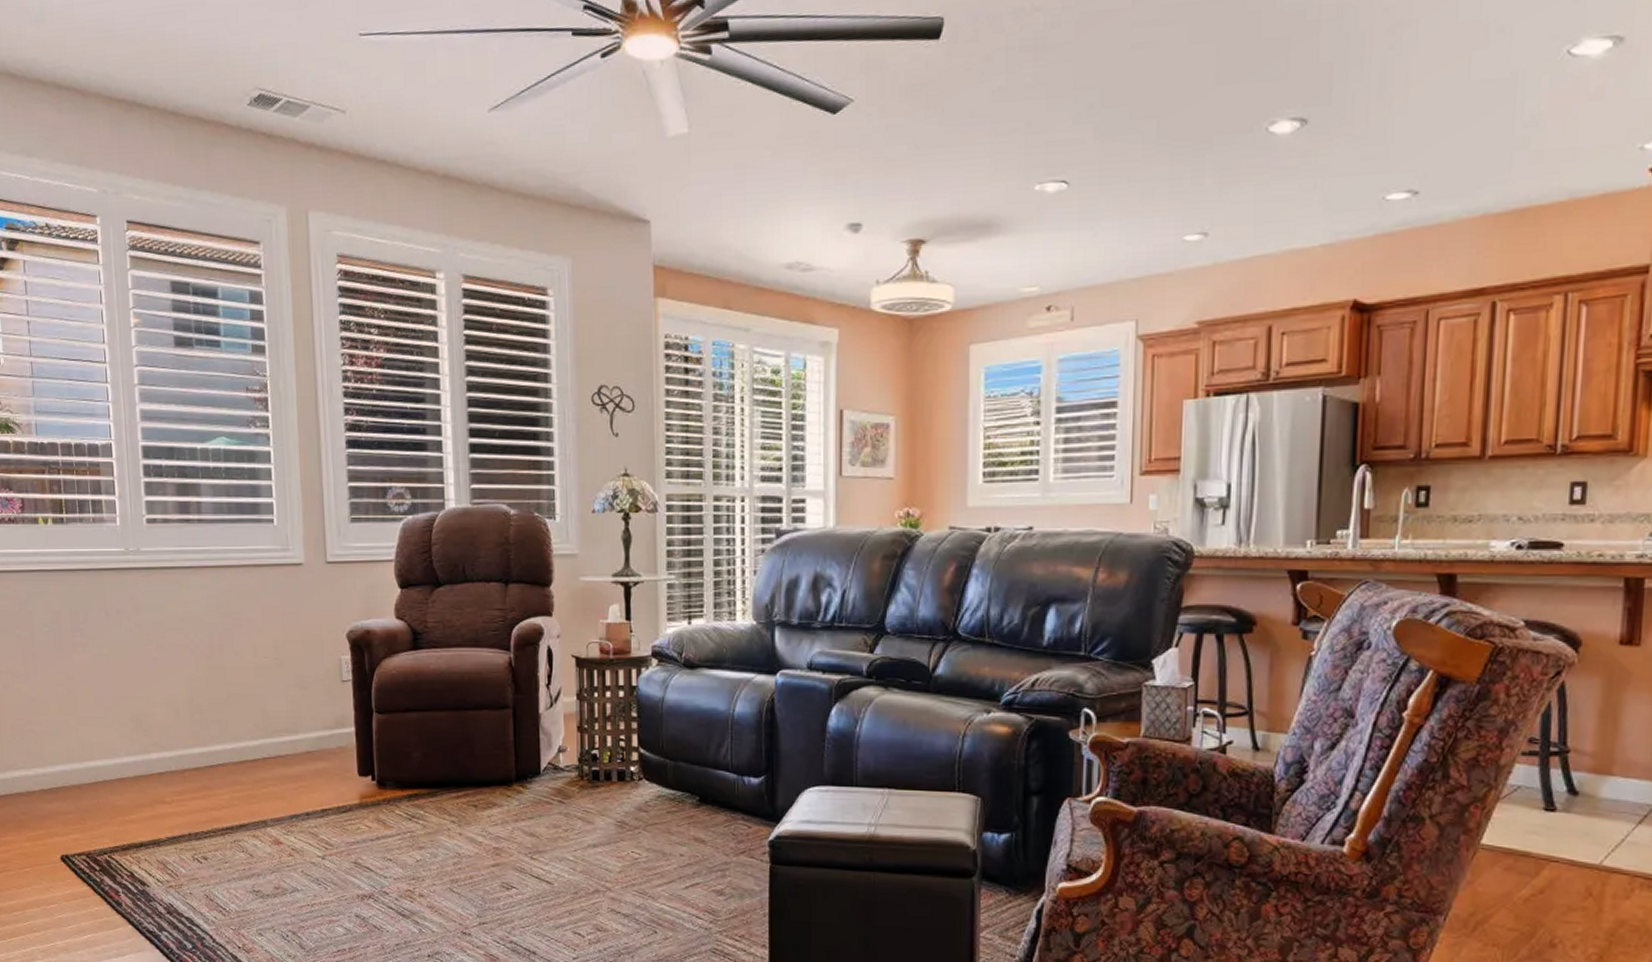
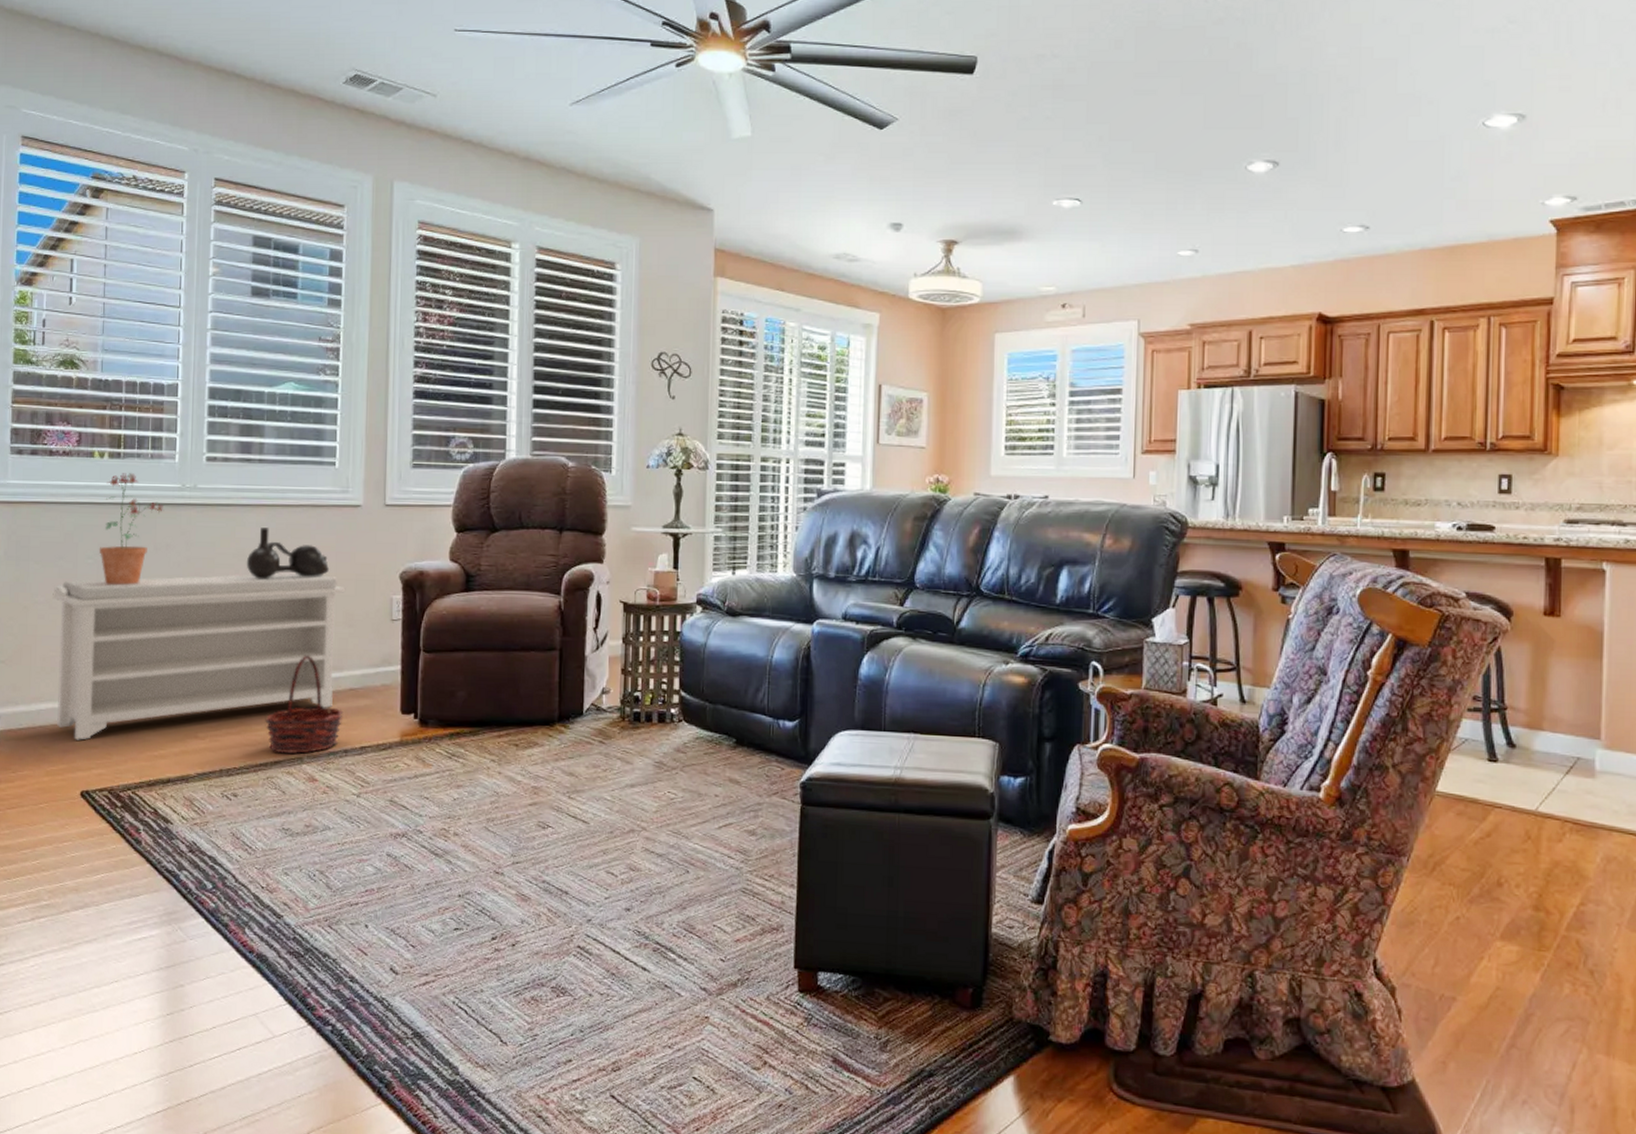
bench: none [14,635,295,806] -> present [52,572,346,740]
potted plant: none [52,538,111,652] -> present [99,473,164,585]
decorative vase: none [194,590,277,643] -> present [246,527,330,580]
basket: none [227,719,303,818] -> present [265,656,344,755]

